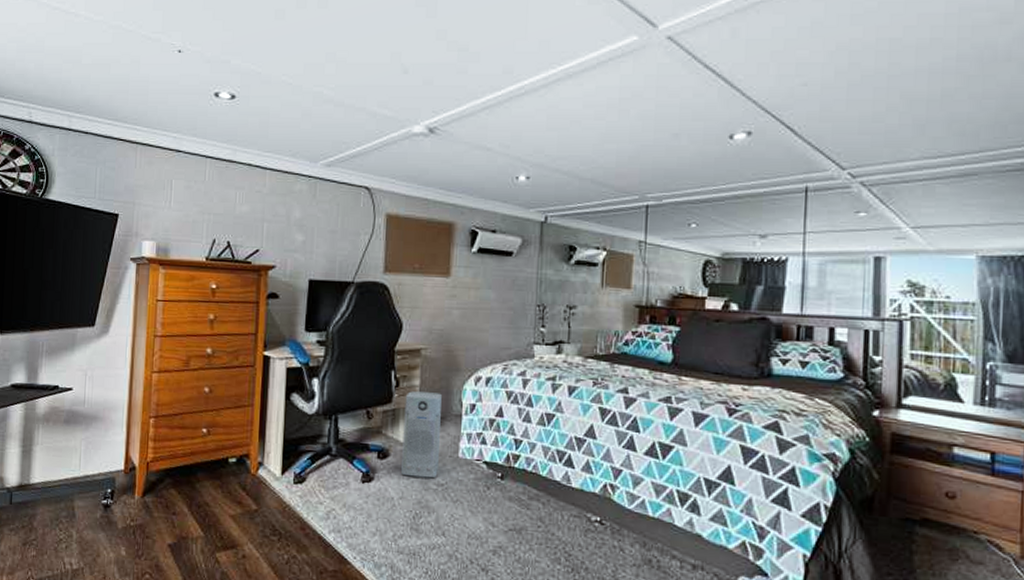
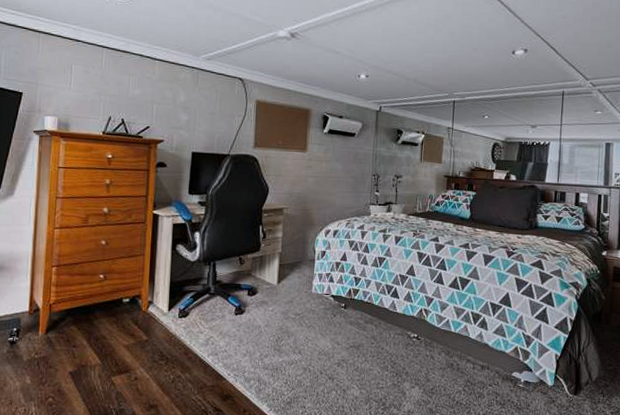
air purifier: present [401,391,442,479] -> none [267,242,299,310]

